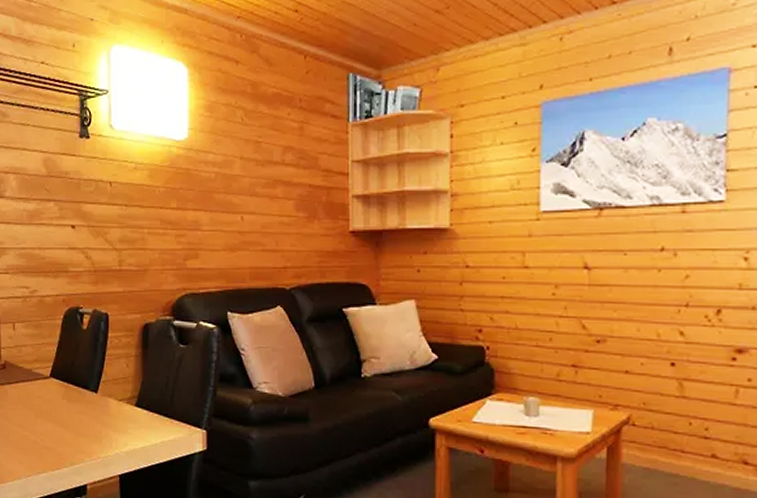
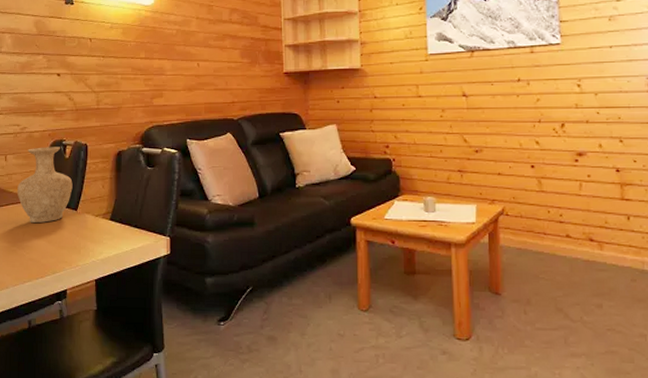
vase: none [28,315,92,405] -> present [17,147,73,223]

